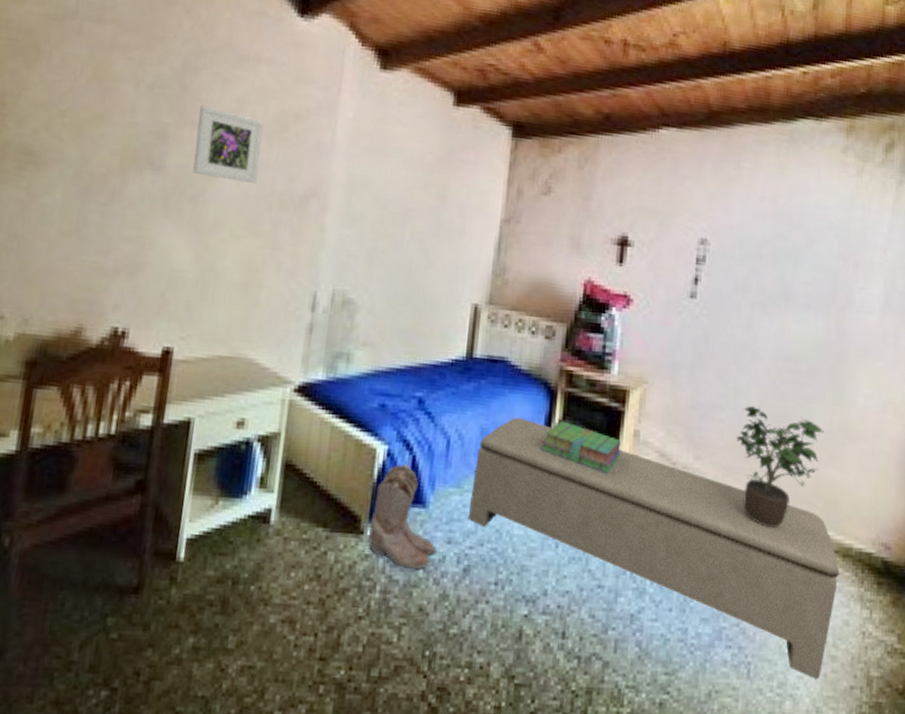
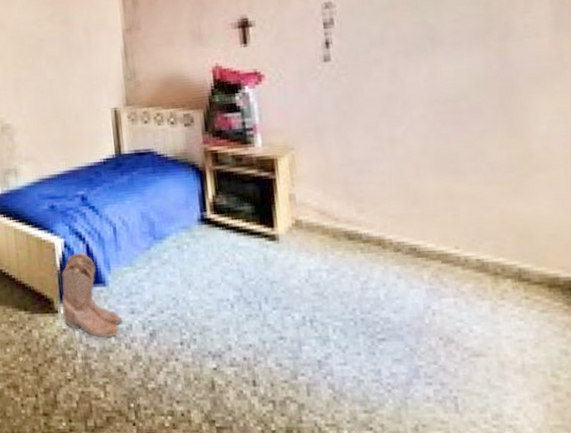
bench: present [467,417,840,679] -> none [142,198,548,409]
stack of books: present [540,421,621,474] -> none [200,196,280,238]
potted plant: present [736,405,825,527] -> none [400,152,504,267]

